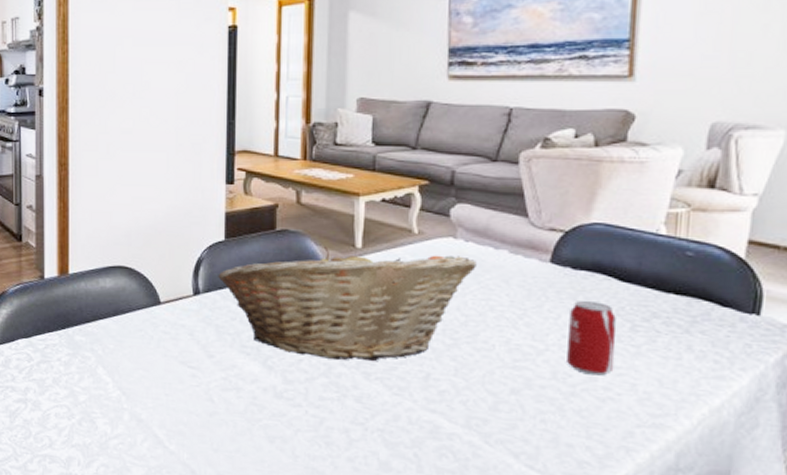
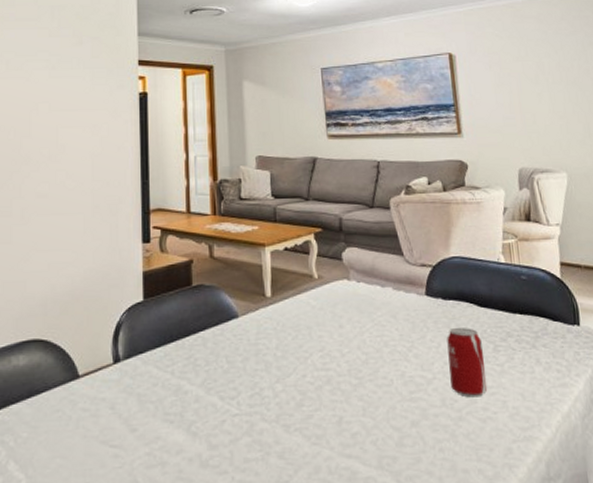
fruit basket: present [218,246,477,362] -> none [138,296,369,416]

